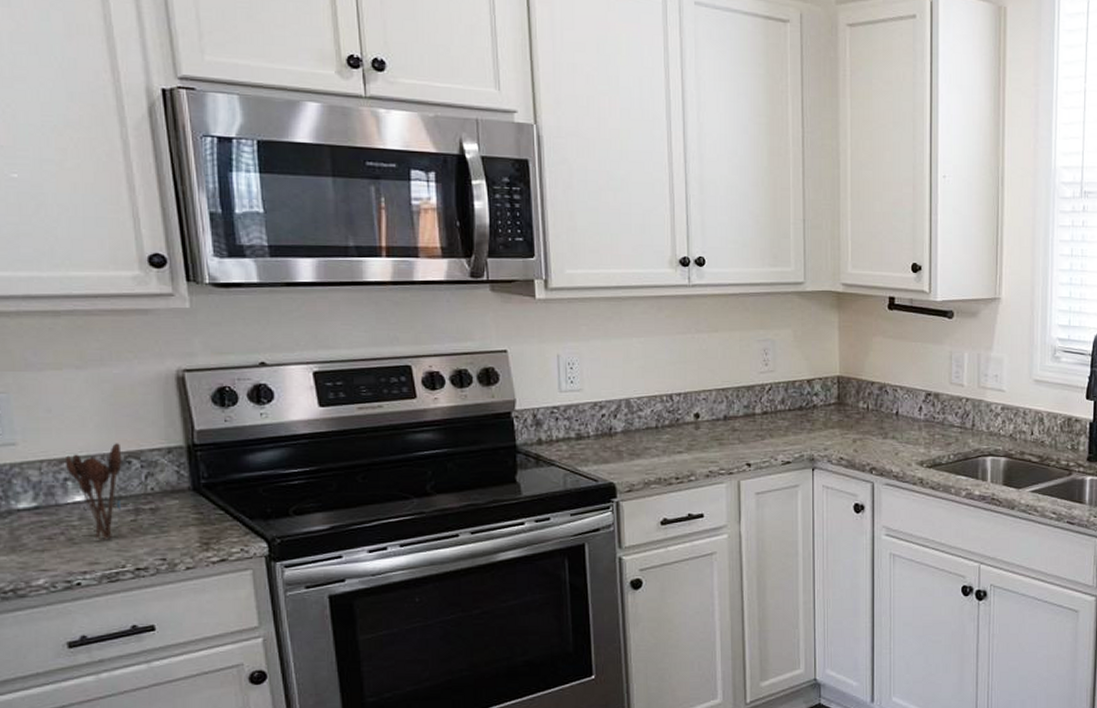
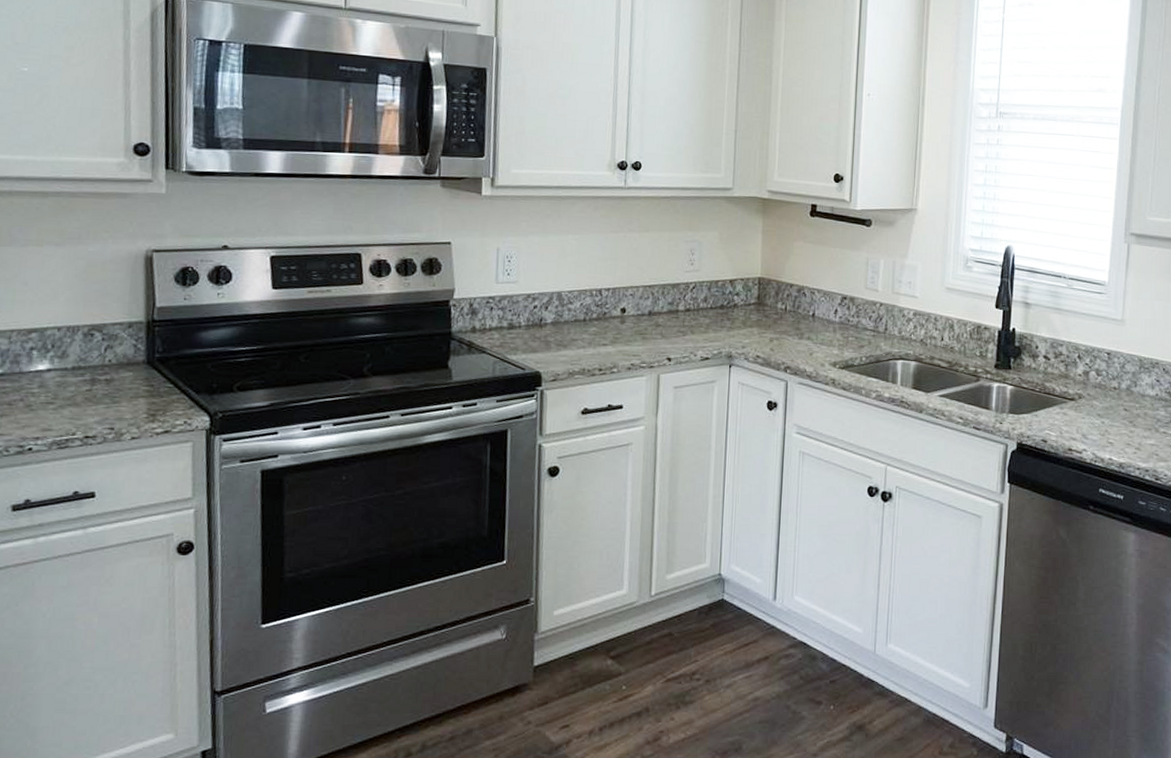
utensil holder: present [64,443,122,540] -> none [33,316,87,408]

